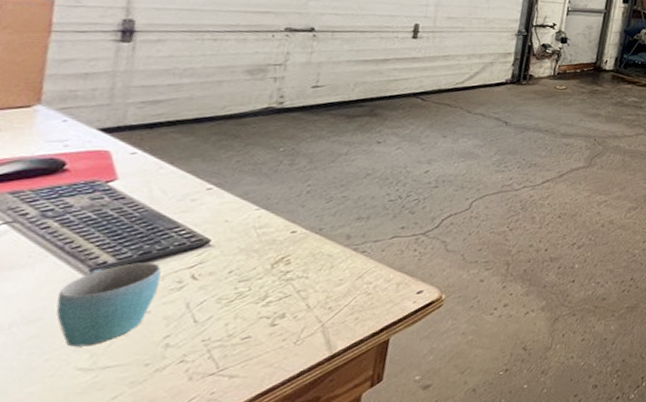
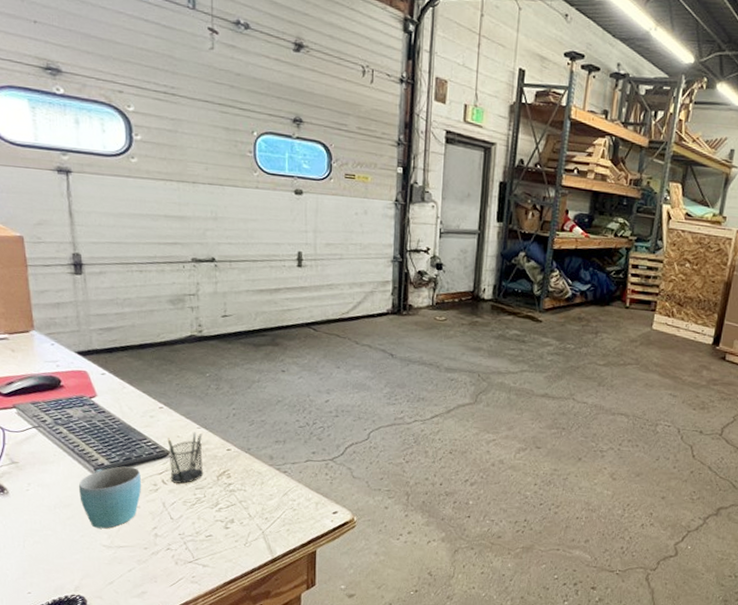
pencil holder: none [203,214,260,277] -> present [167,432,204,484]

